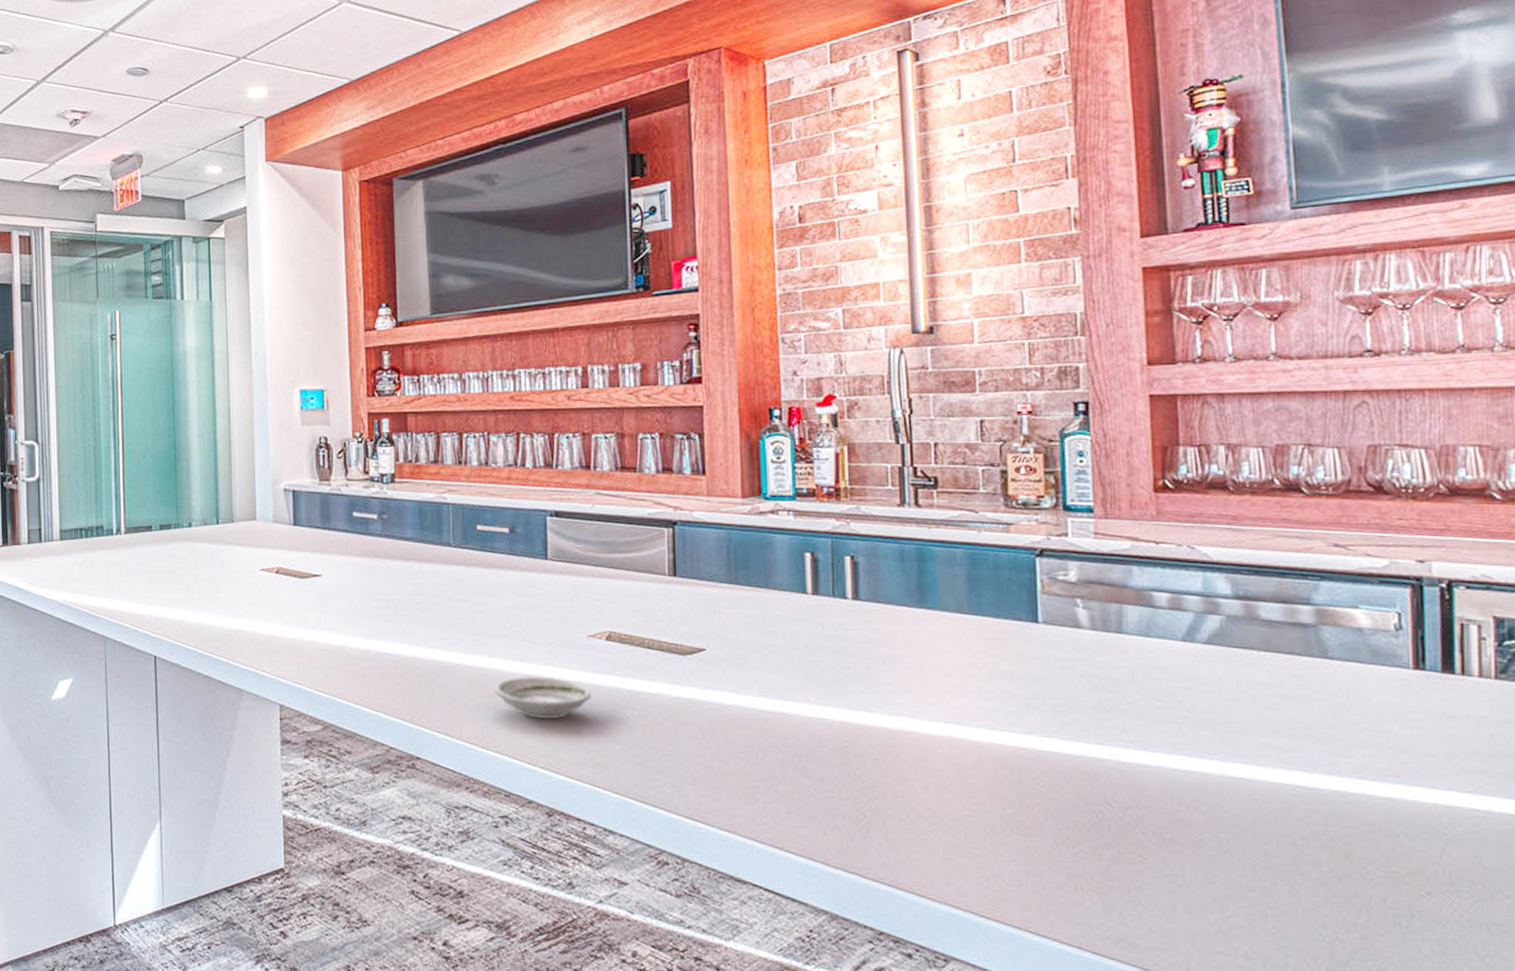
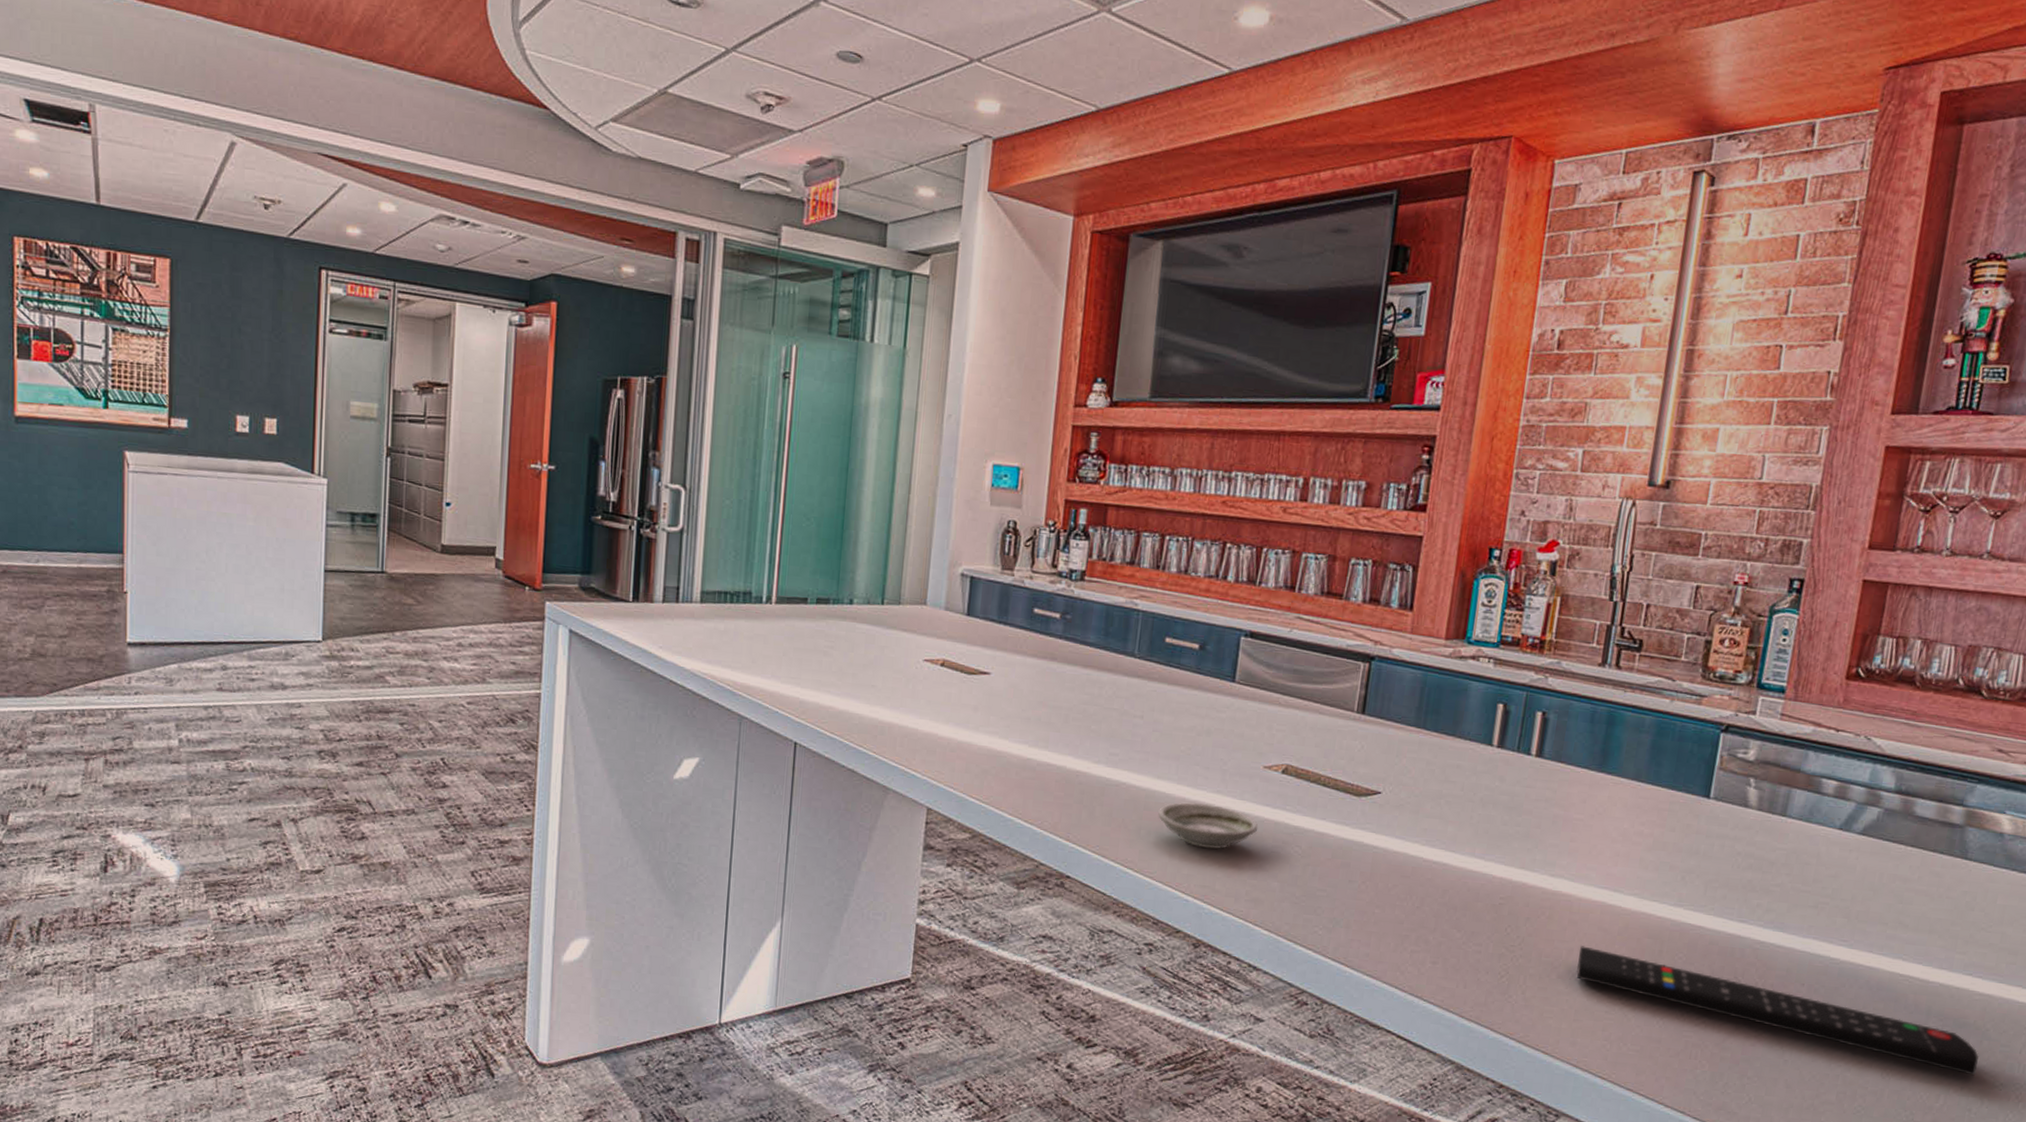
remote control: none [934,782,1396,886] -> present [1576,946,1979,1076]

